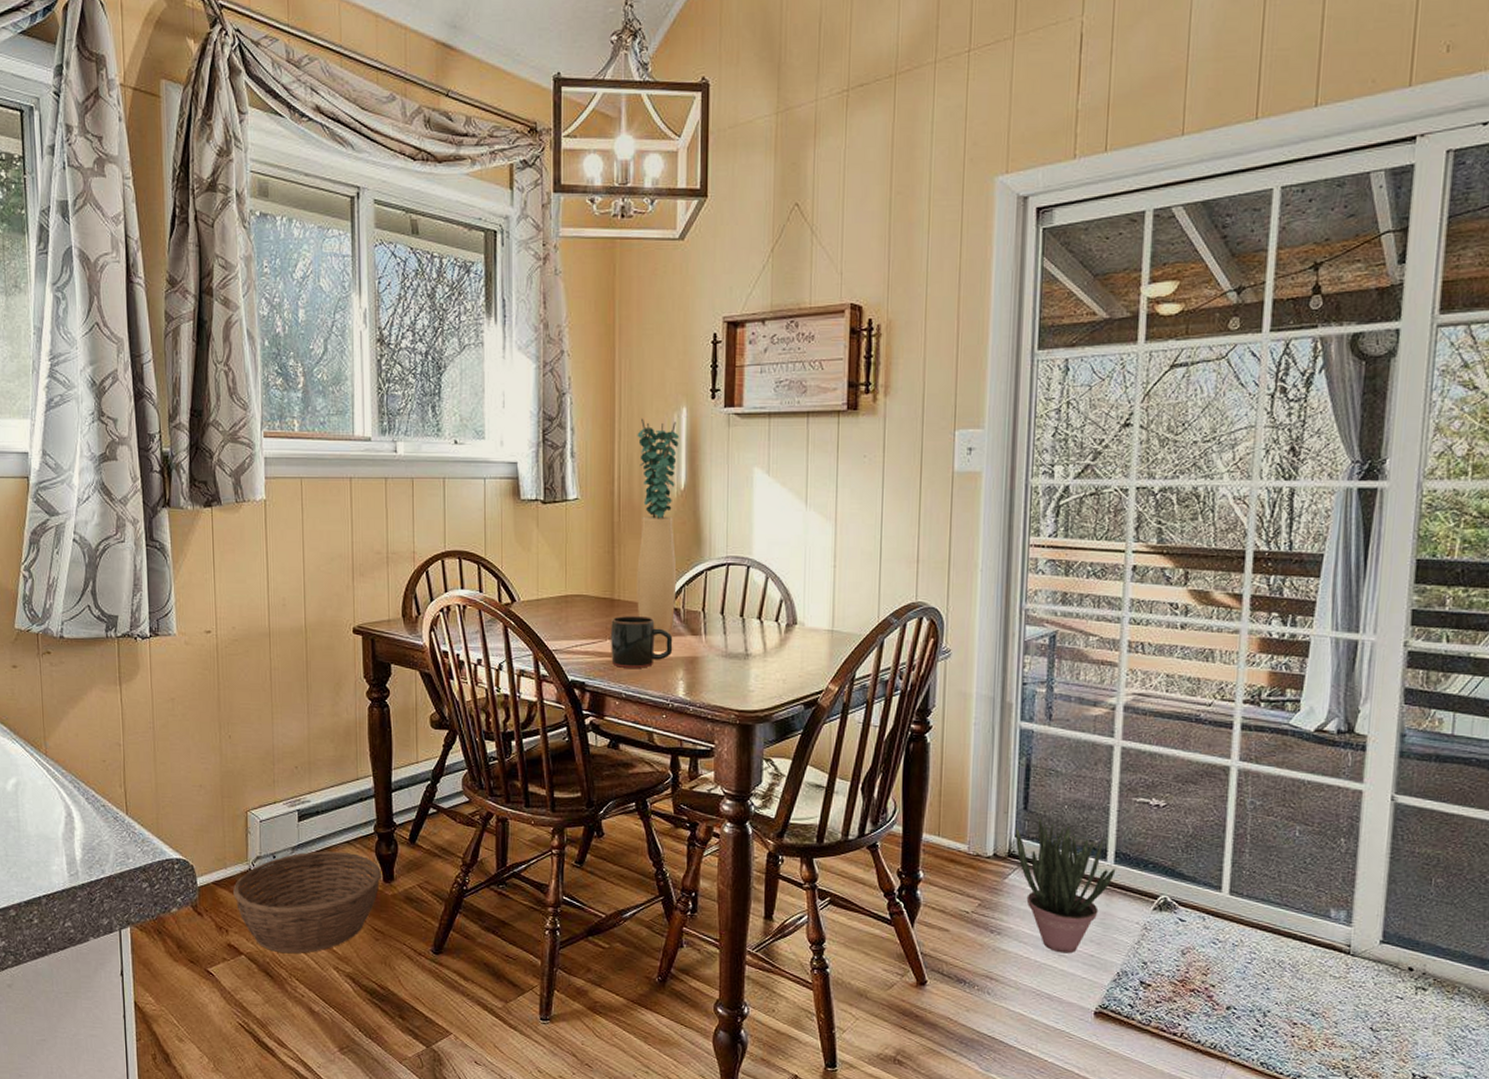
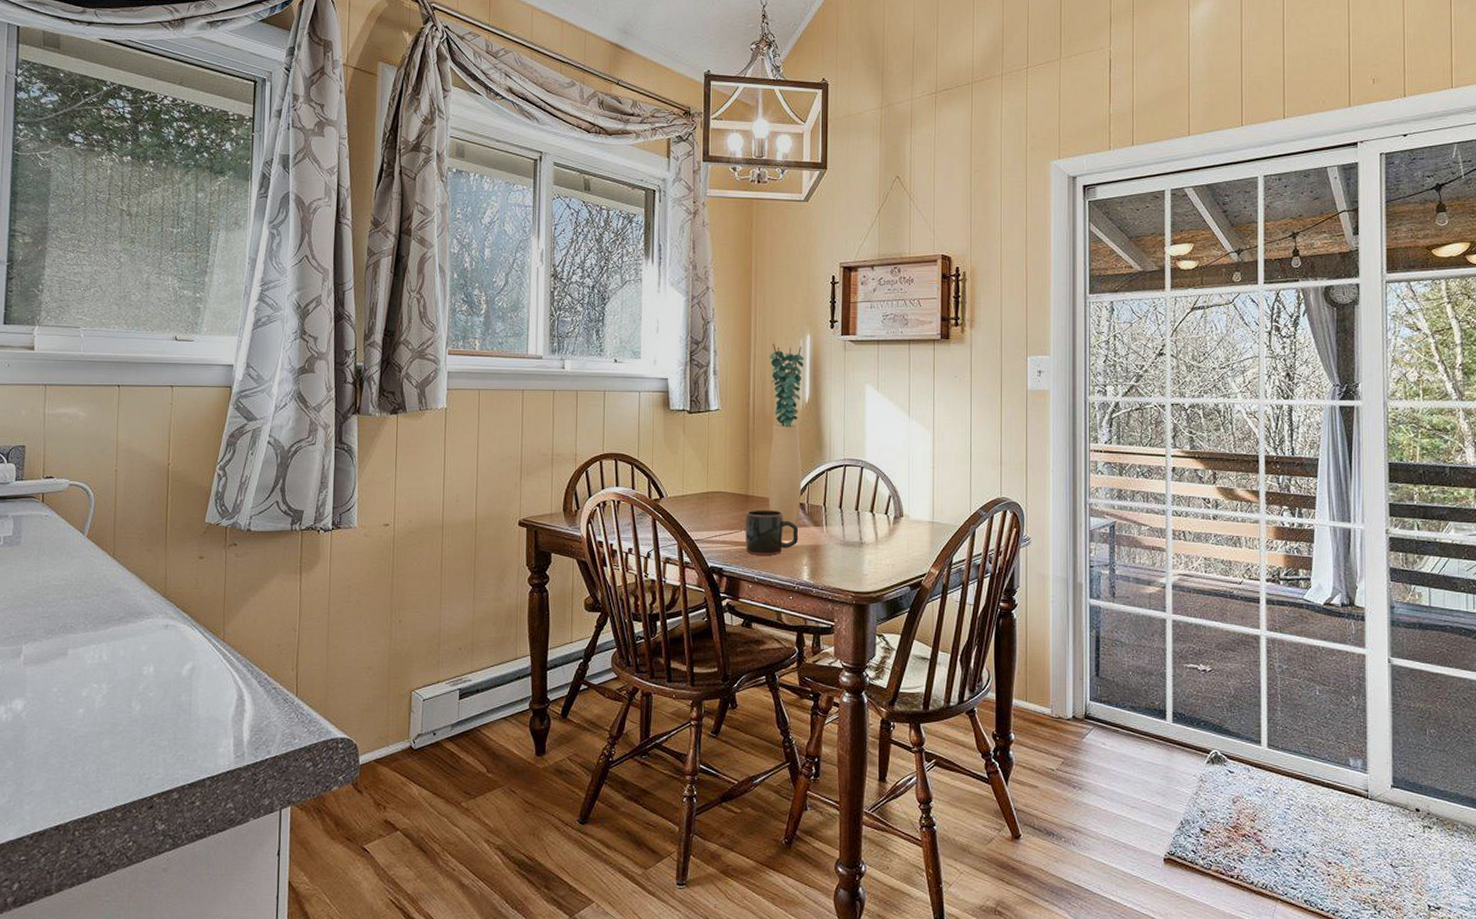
basket: present [233,851,382,954] -> none [393,727,535,828]
potted plant: present [1015,817,1116,954] -> none [1090,683,1174,805]

